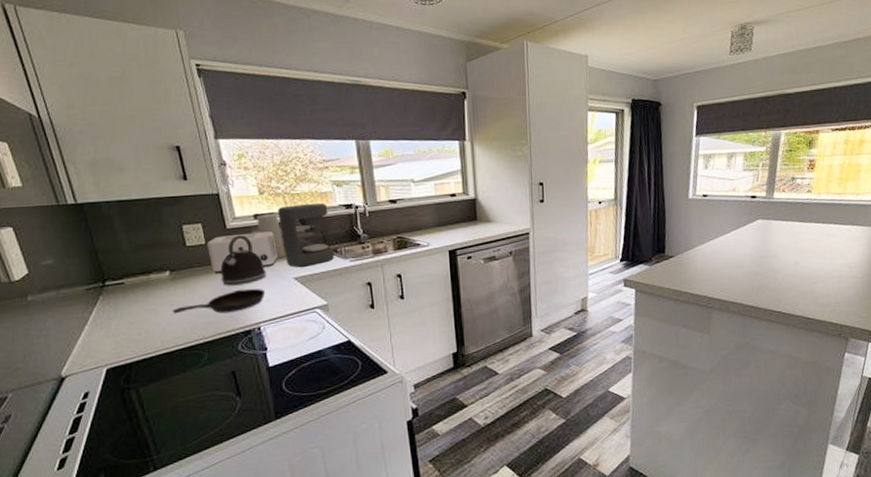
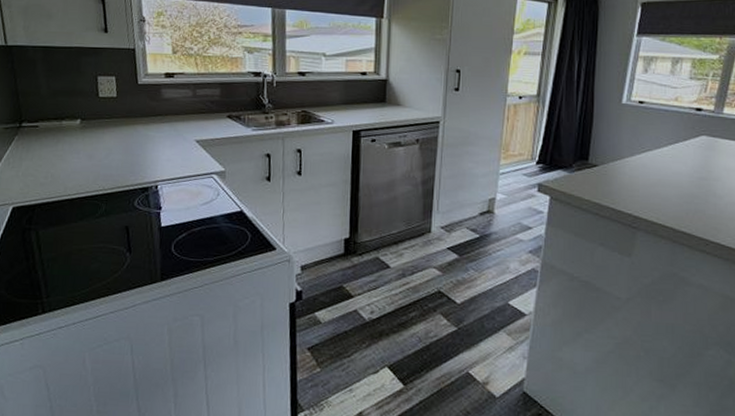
frying pan: present [172,288,266,315] -> none [78,145,167,168]
toaster: present [206,231,277,274] -> none [117,90,184,128]
kettle: present [220,235,266,286] -> none [126,91,170,142]
canister: present [256,214,286,259] -> none [167,74,191,119]
coffee maker: present [277,203,335,268] -> none [187,67,238,131]

